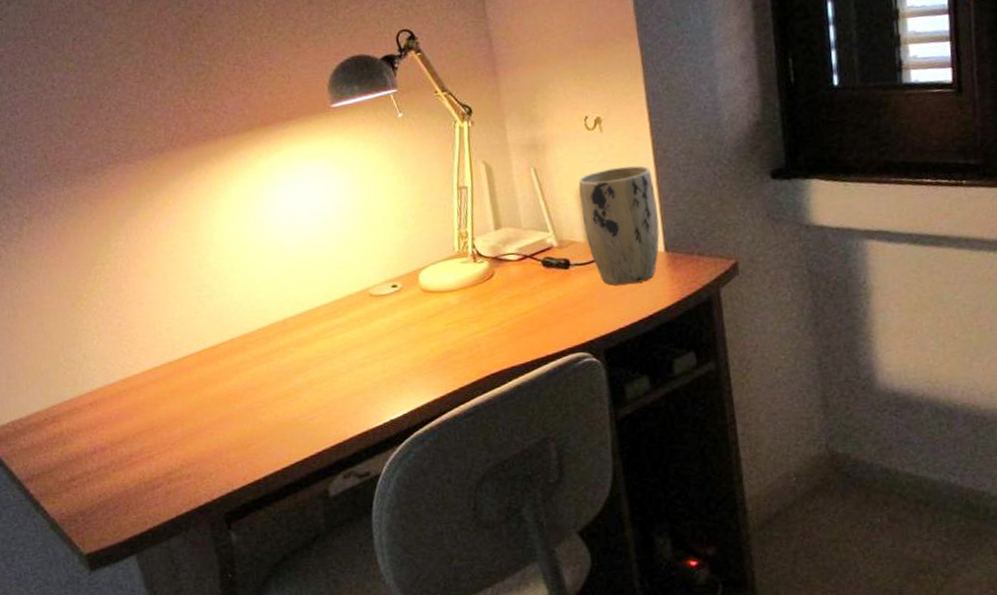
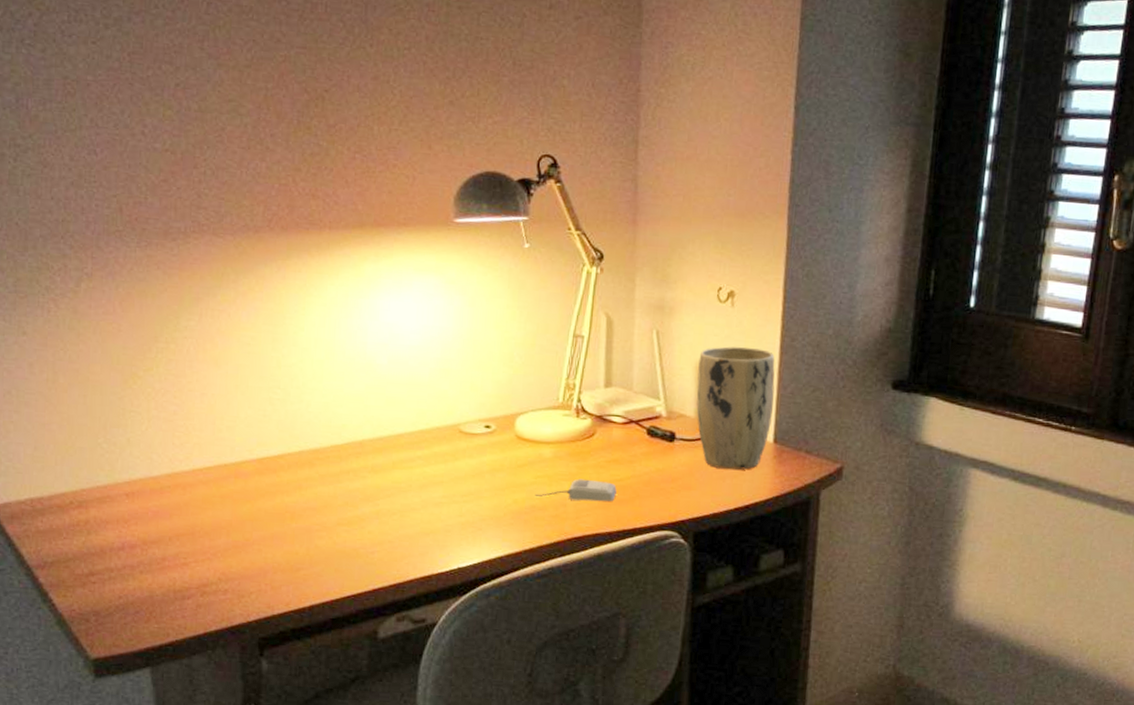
computer mouse: none [448,317,524,342] -> present [535,479,617,502]

